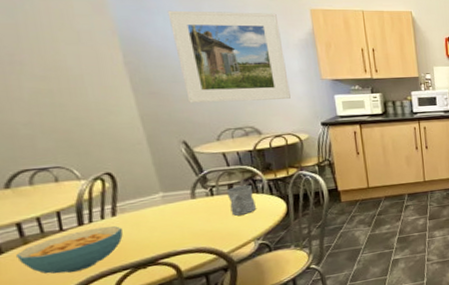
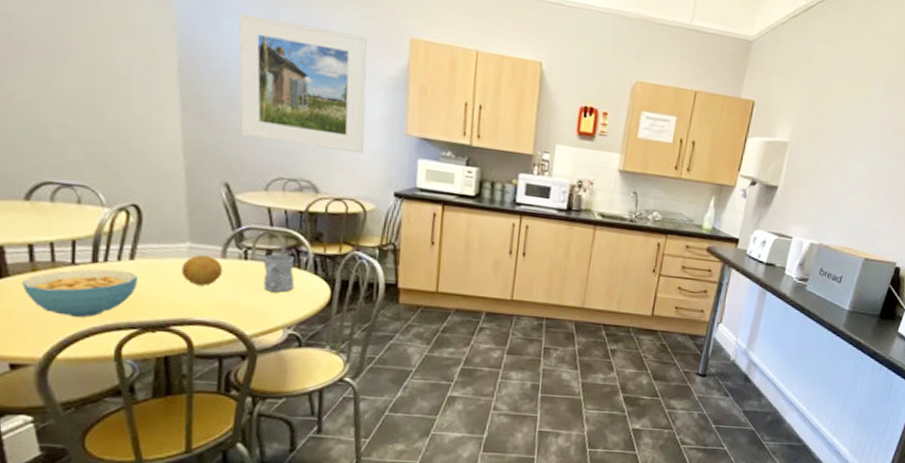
fruit: none [158,199,195,224] -> present [181,255,223,286]

